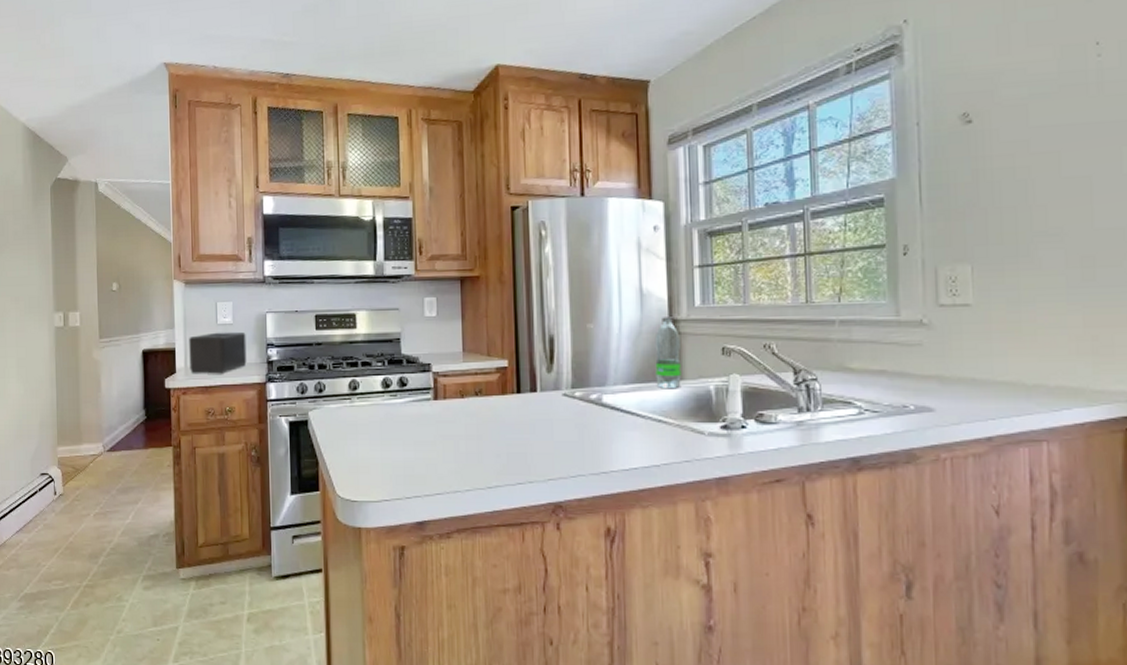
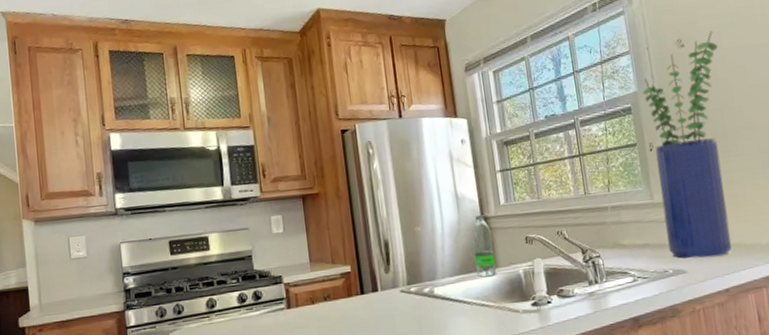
toaster: present [189,331,247,374] -> none [42,264,104,310]
vase: none [903,102,1023,396] -> present [642,31,732,259]

